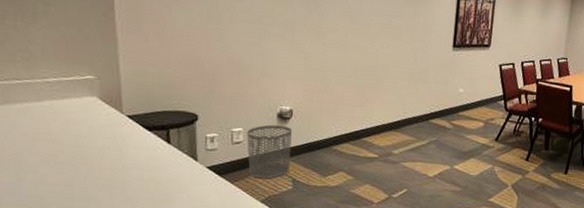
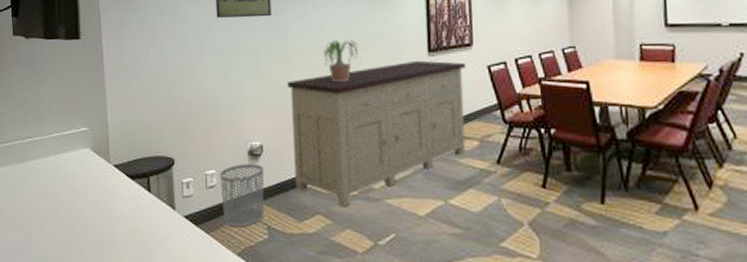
sideboard: none [321,52,483,167] -> present [288,60,467,207]
potted plant: none [359,24,392,63] -> present [324,39,359,83]

